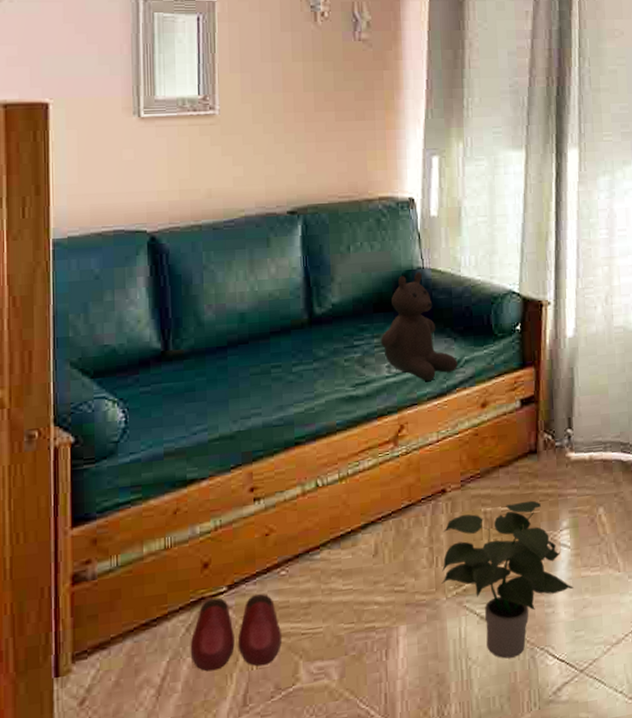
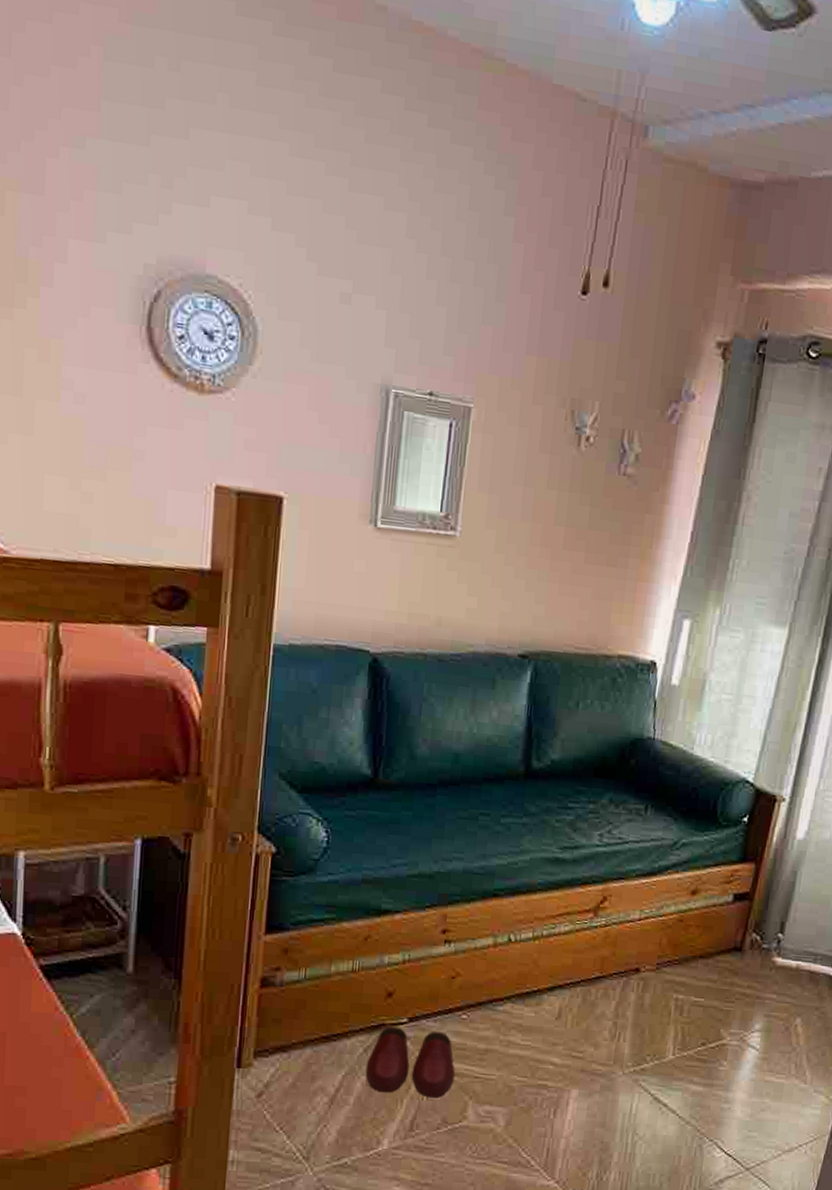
teddy bear: present [380,272,458,381] -> none [596,742,674,857]
potted plant: present [441,500,574,659] -> none [620,996,755,1142]

